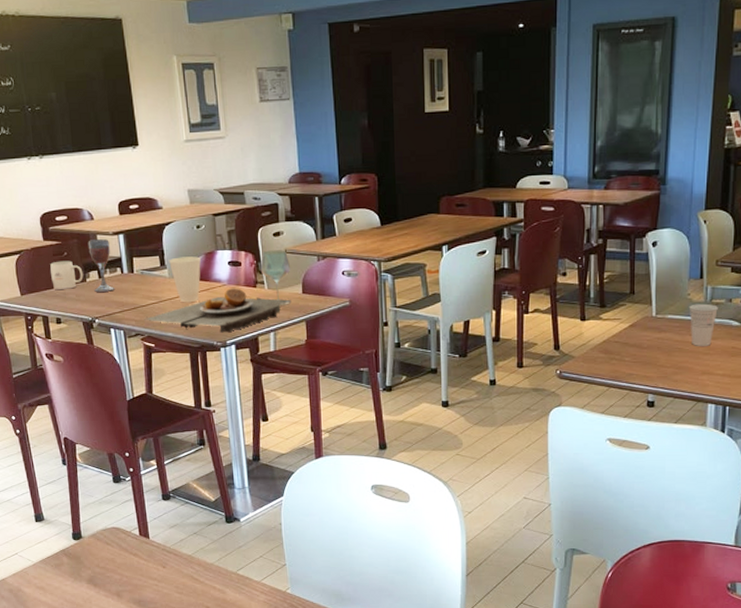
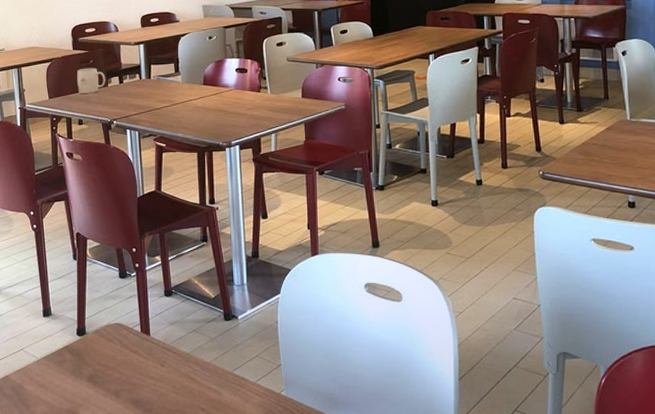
cup: present [88,239,114,292] -> none [112,49,132,96]
plate: present [144,288,291,333] -> none [158,92,292,134]
cup: present [169,256,201,303] -> none [183,64,211,106]
wine glass: present [260,250,291,307] -> none [264,58,292,110]

